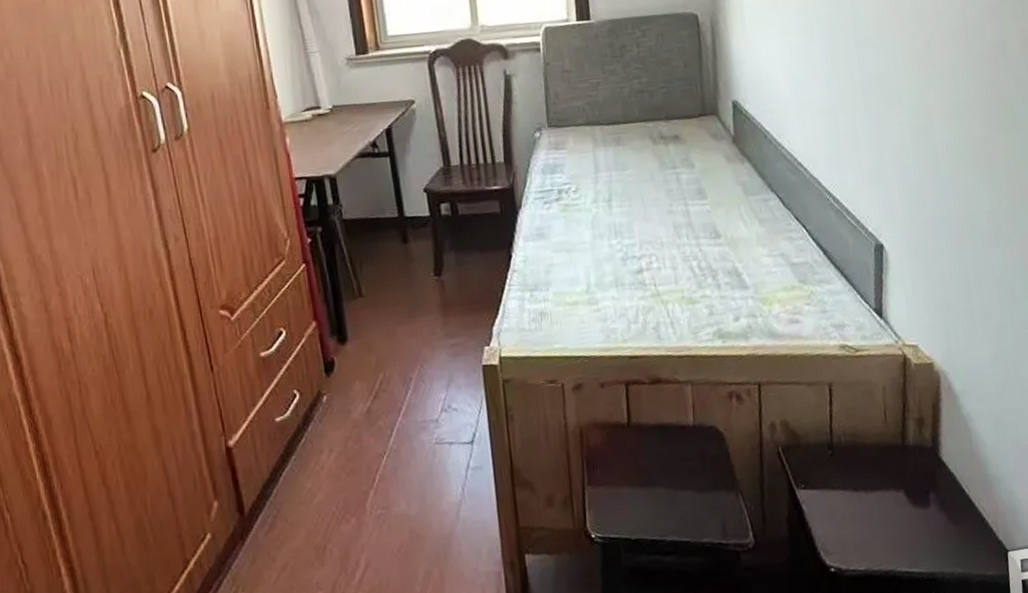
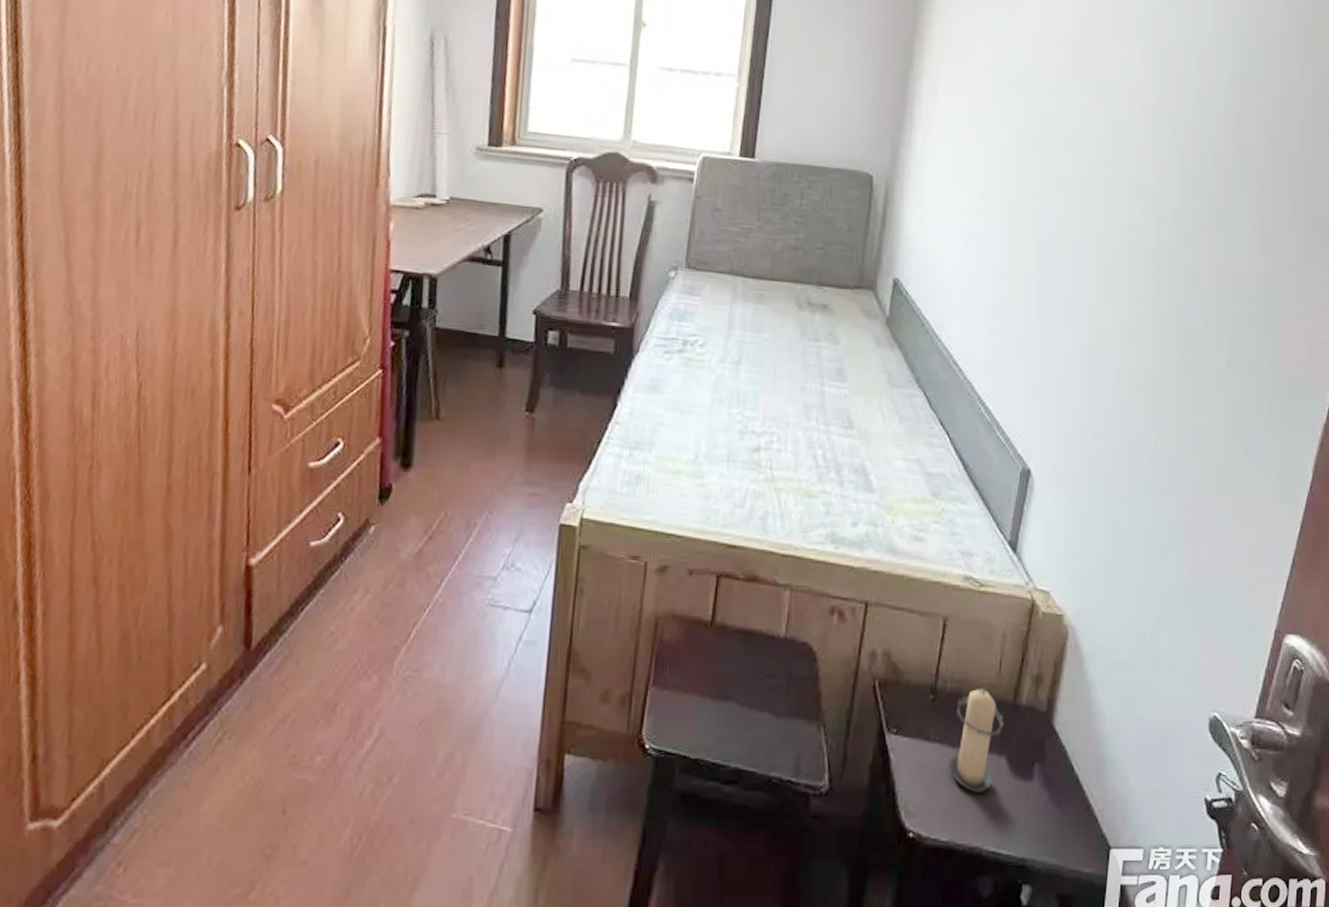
candle: none [853,434,898,526] -> present [948,685,1005,793]

